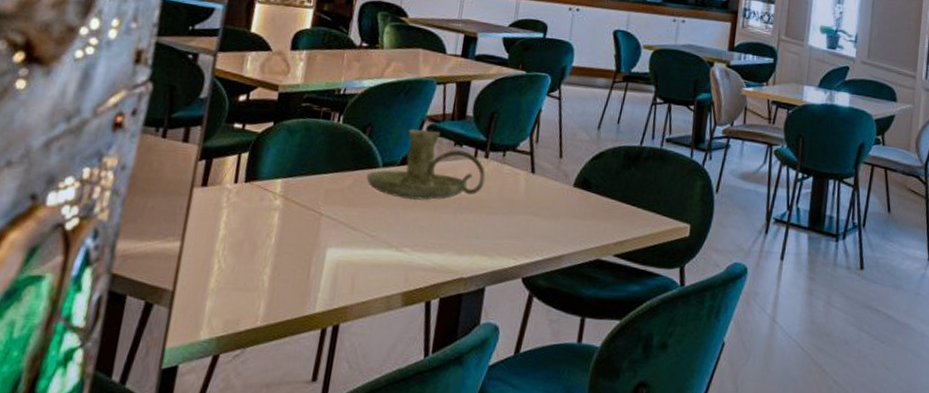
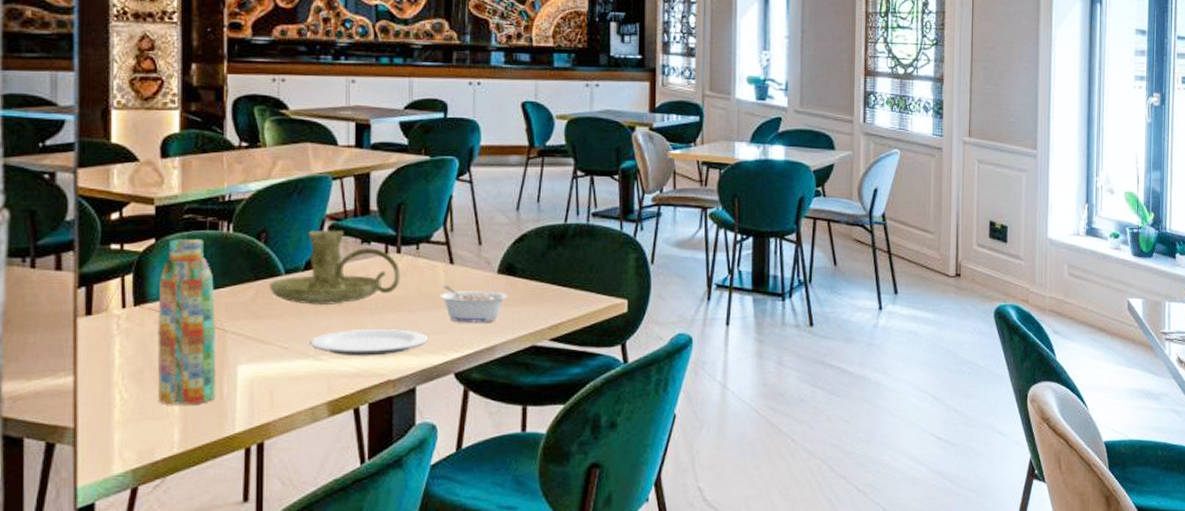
water bottle: none [251,124,319,281] -> present [157,239,217,405]
plate: none [395,225,502,253] -> present [310,329,427,357]
legume: none [517,193,581,232] -> present [439,285,509,323]

